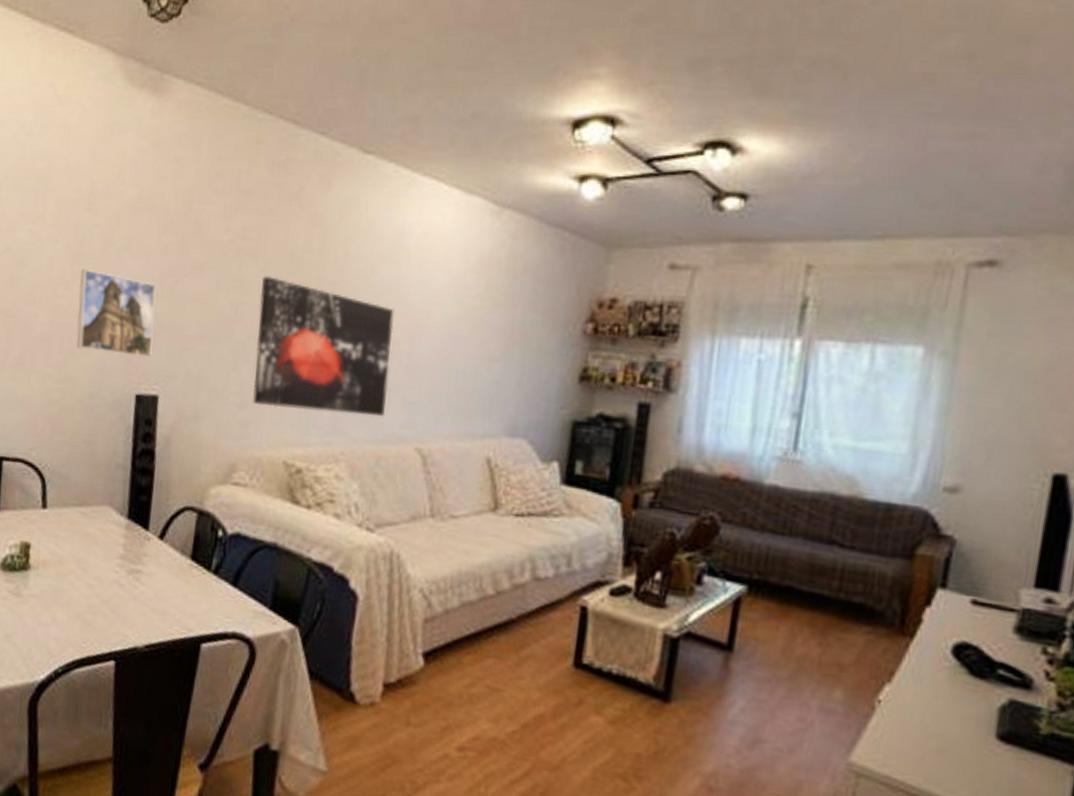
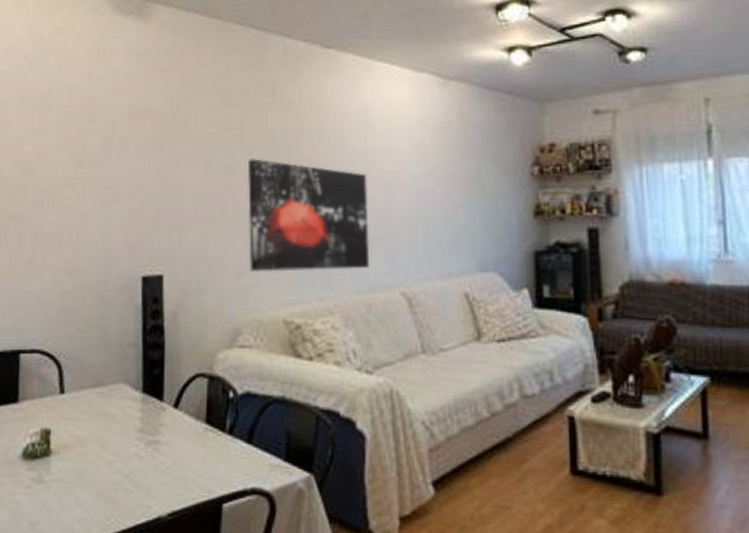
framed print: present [76,269,156,358] -> none [83,171,154,243]

